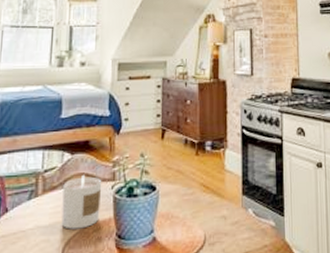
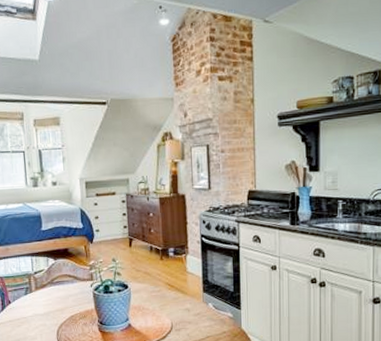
candle: present [61,175,102,230] -> none [51,276,84,317]

